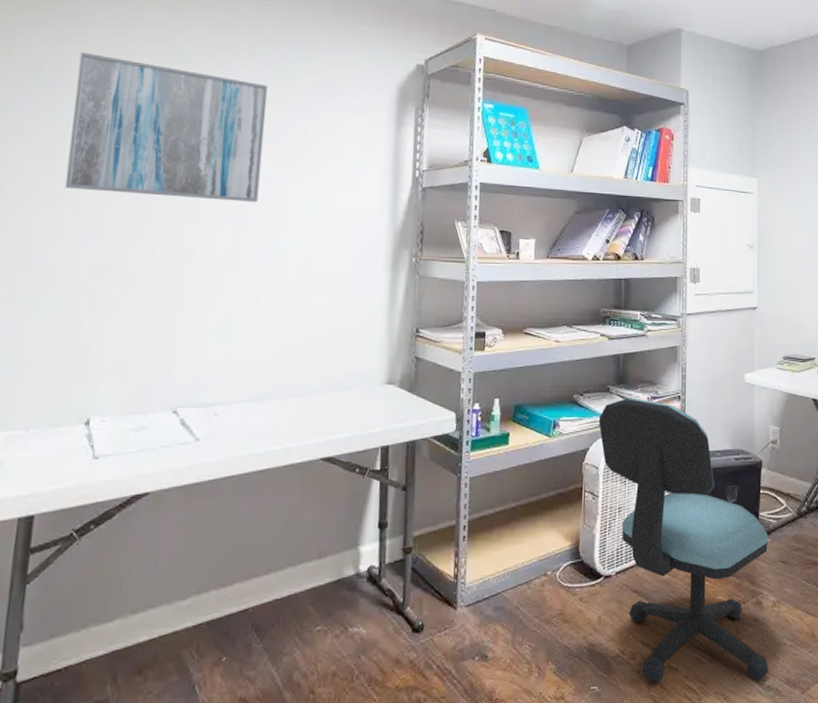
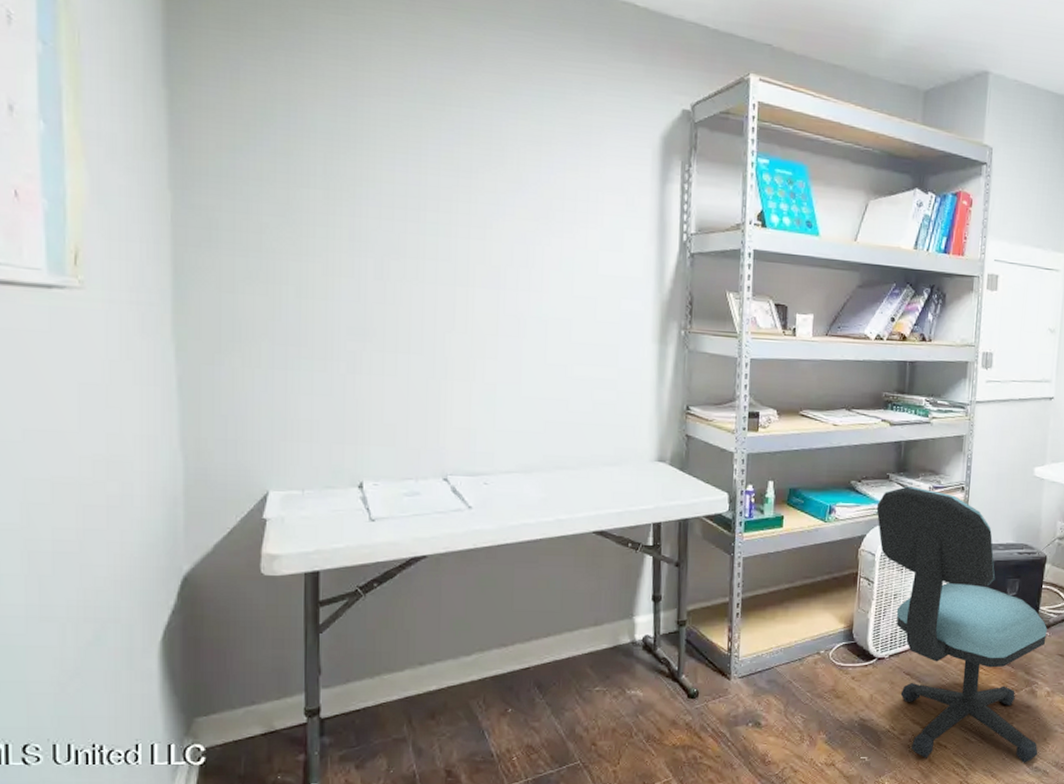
wall art: present [64,51,268,202] -> none [312,87,519,264]

